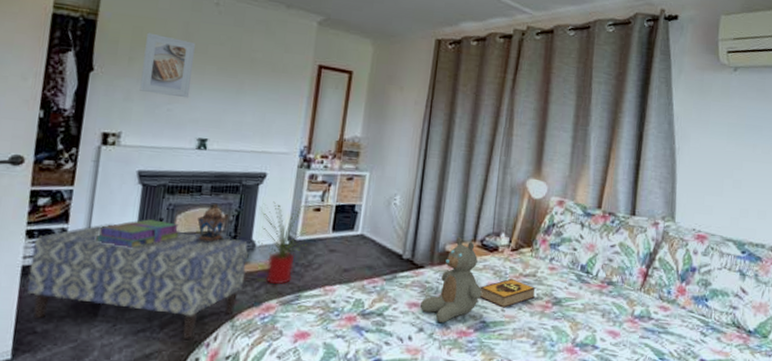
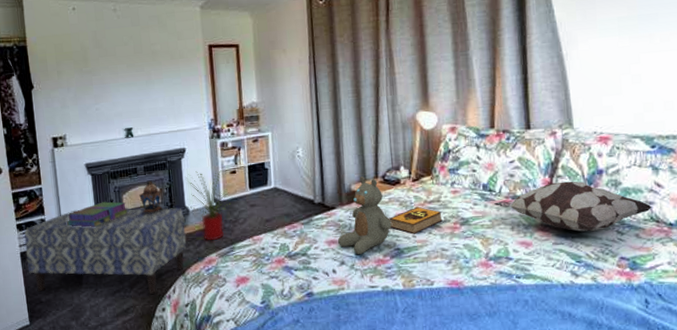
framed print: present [140,32,195,98] -> none [66,47,110,98]
decorative pillow: none [589,273,737,329] -> present [494,181,654,232]

